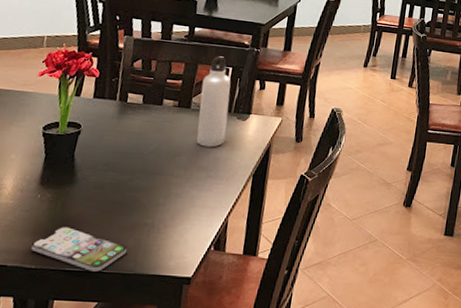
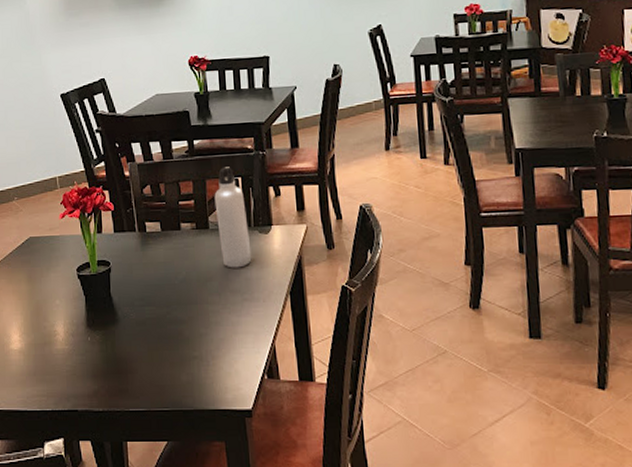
smartphone: present [31,225,127,272] -> none [95,366,183,410]

